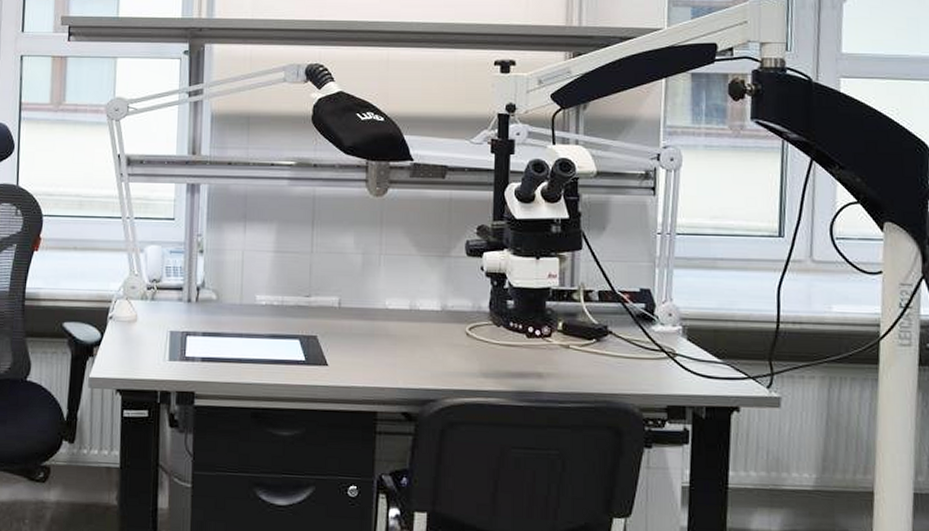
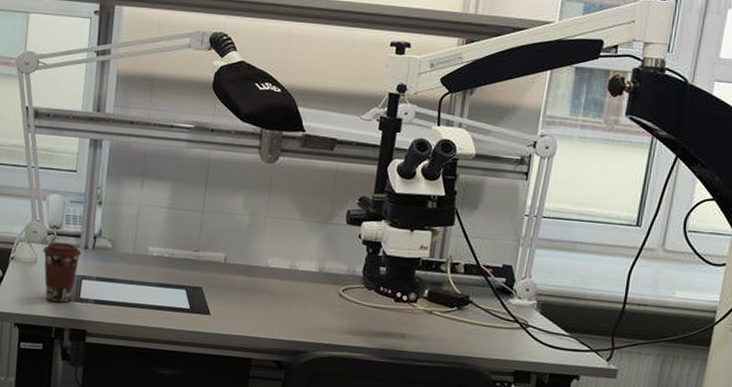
coffee cup: none [143,296,185,363] -> present [43,242,82,303]

